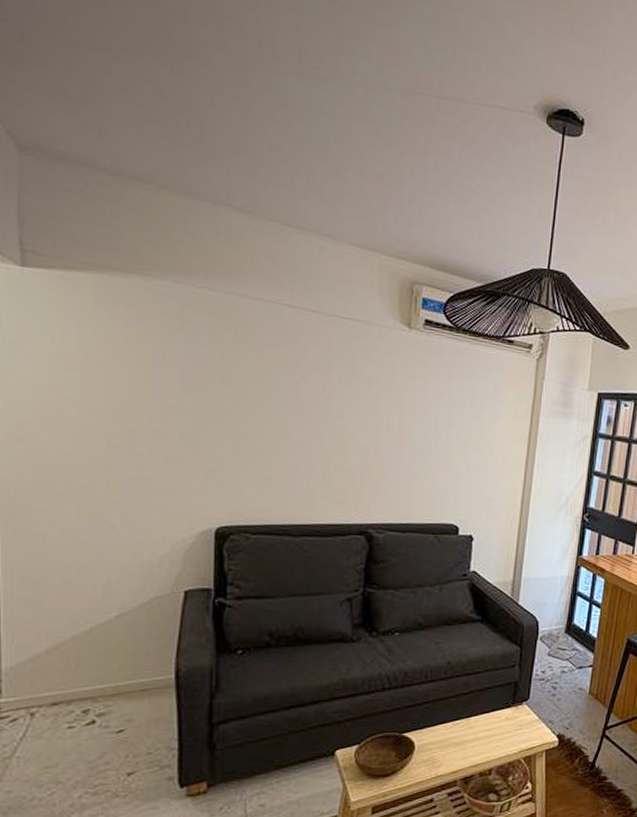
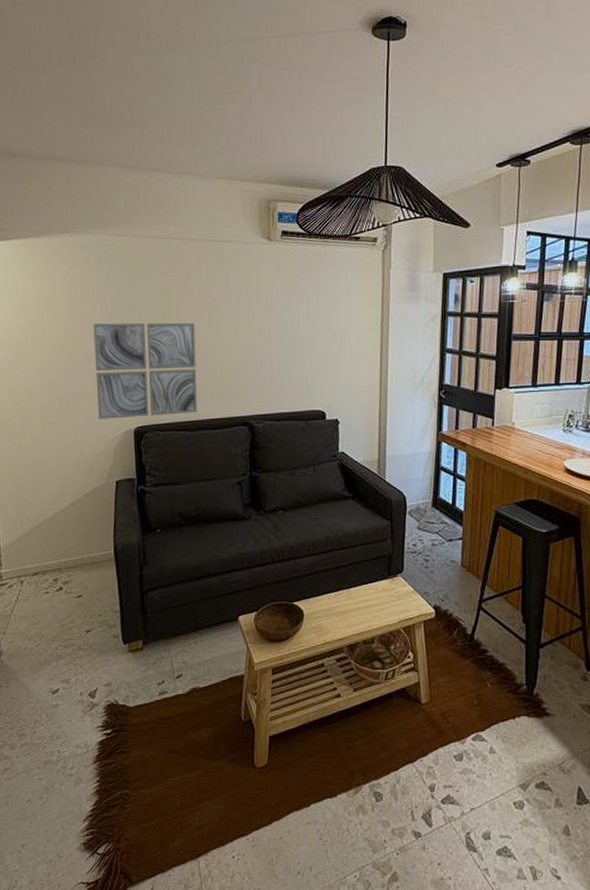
wall art: none [165,393,307,516] -> present [93,322,198,419]

